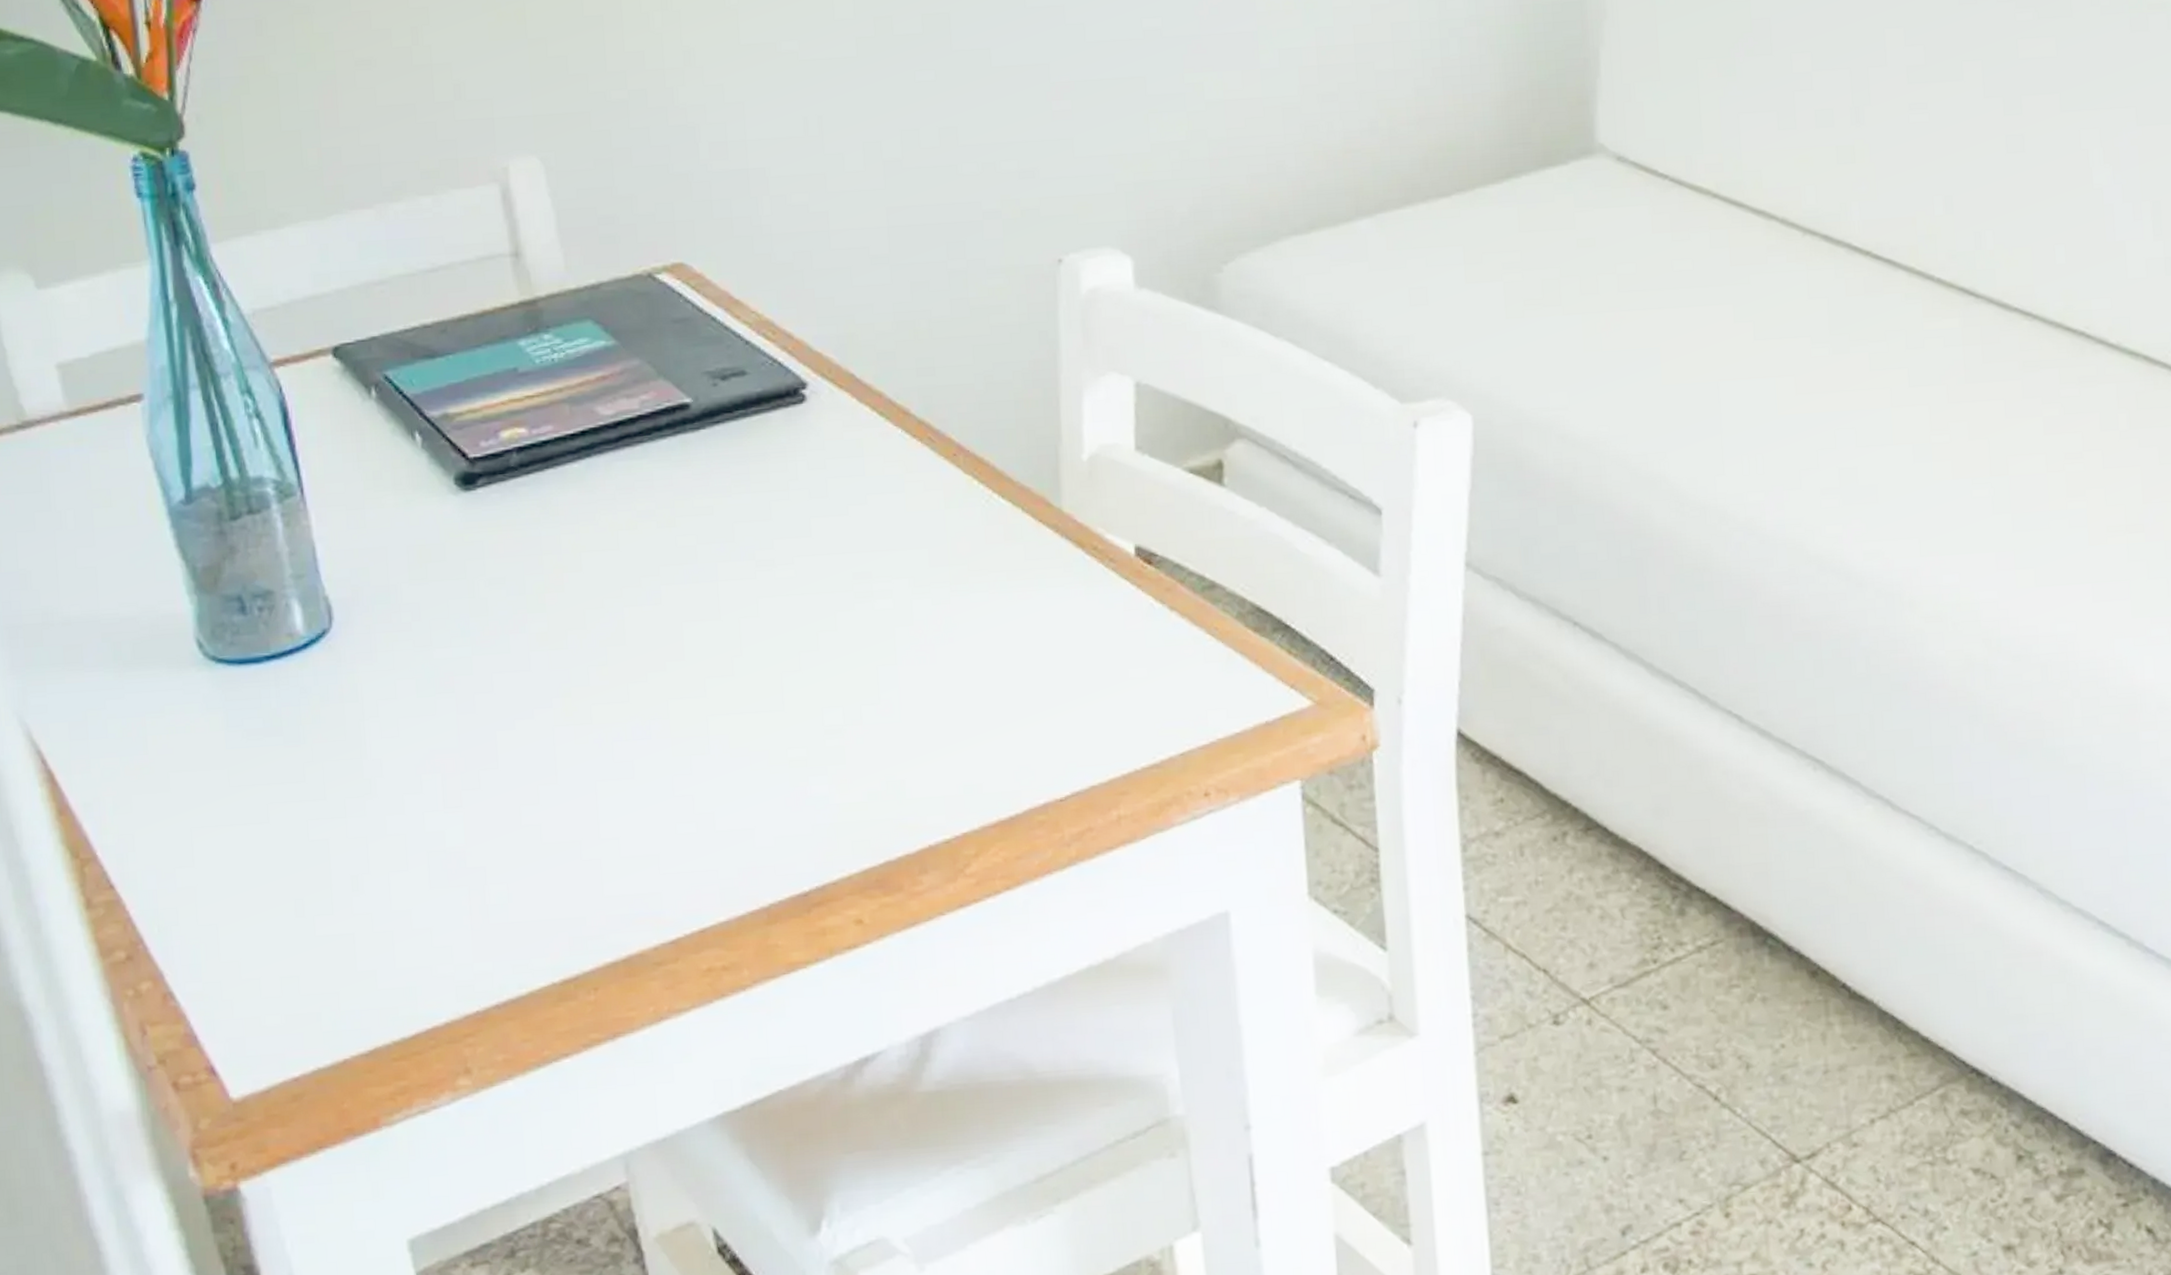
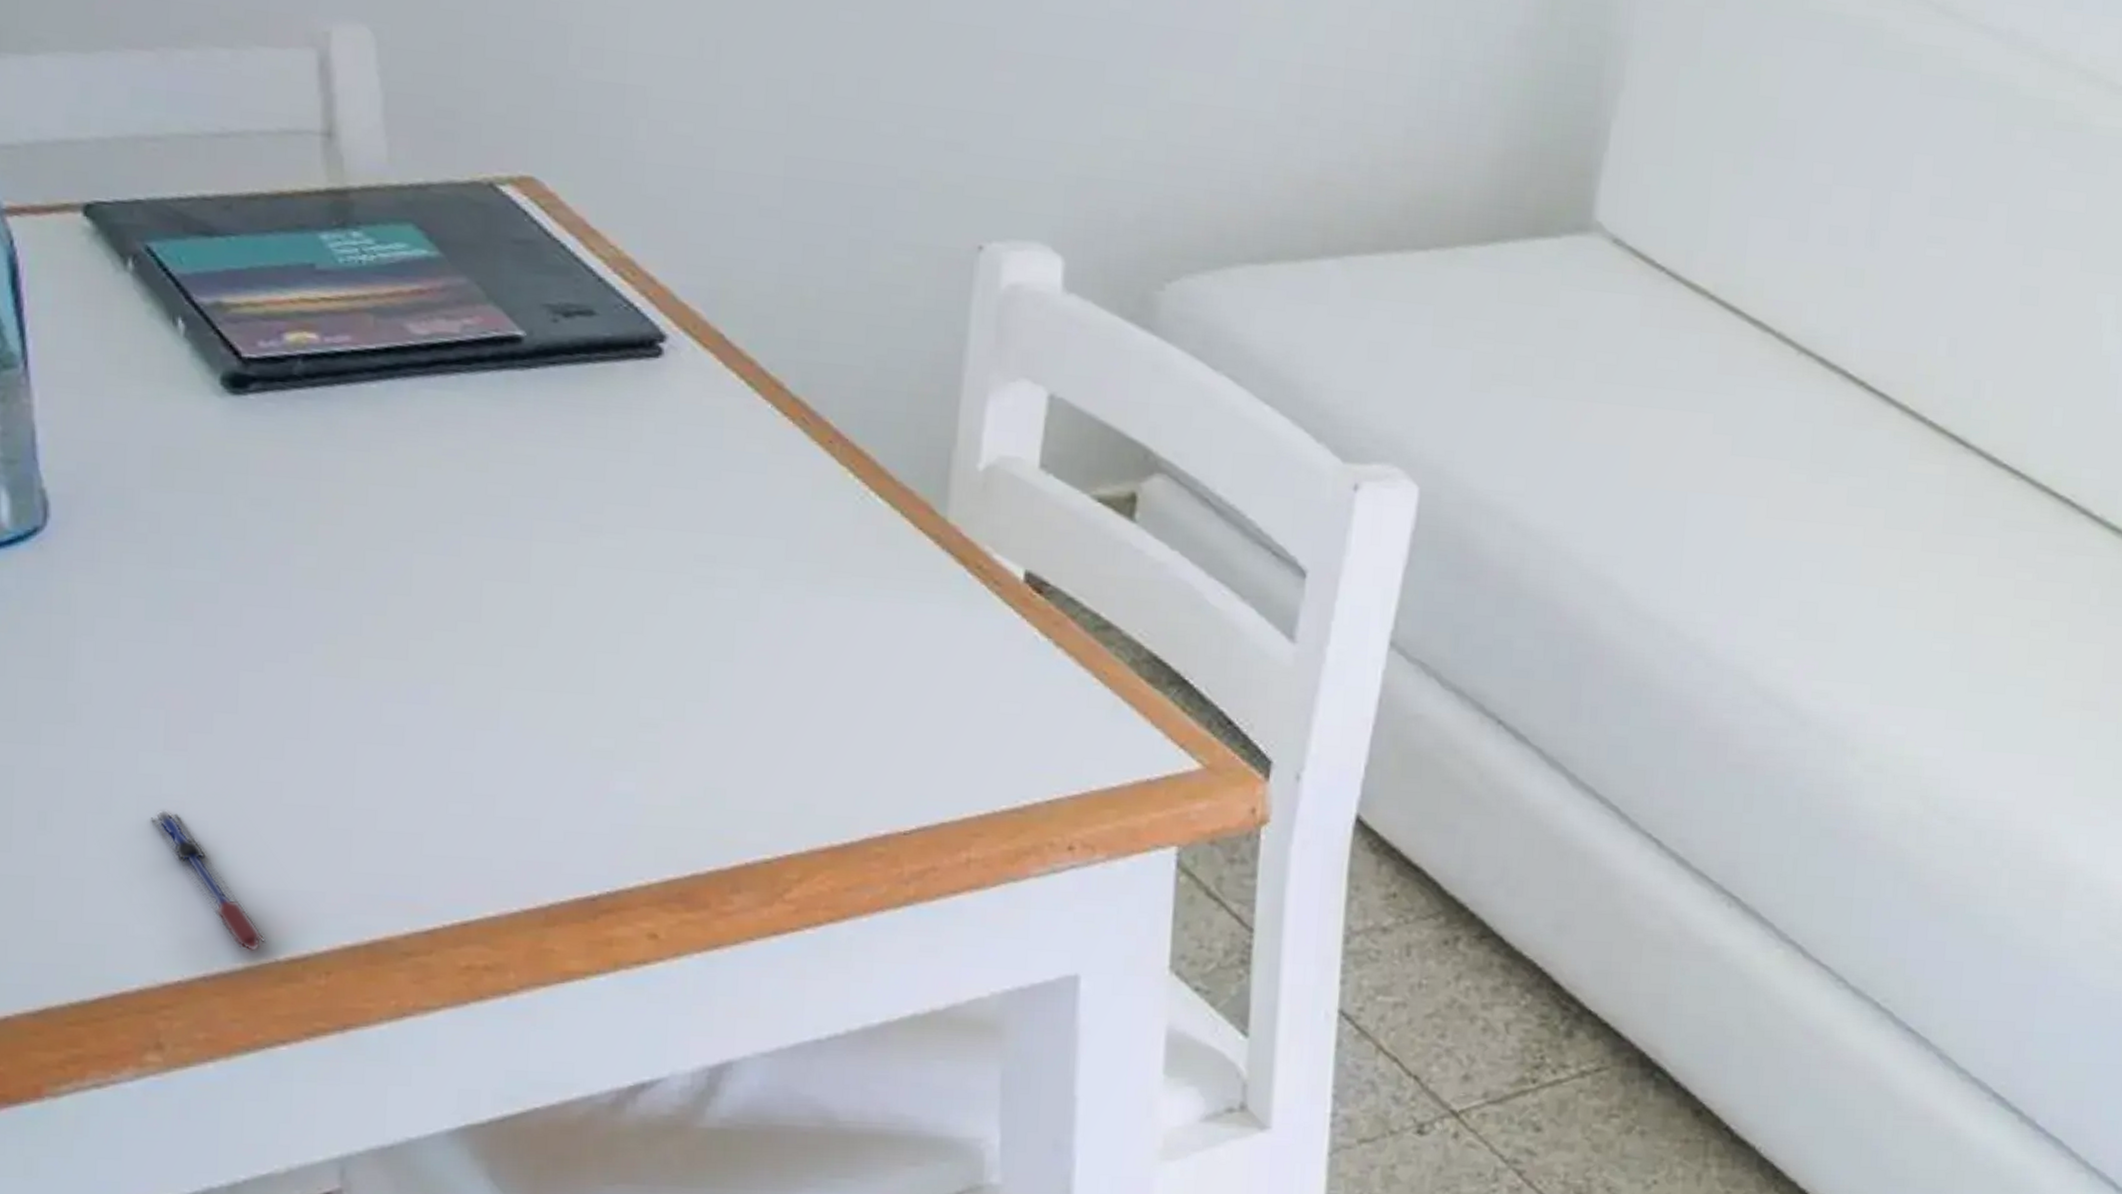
pen: none [440,861,544,978] -> present [151,810,267,952]

